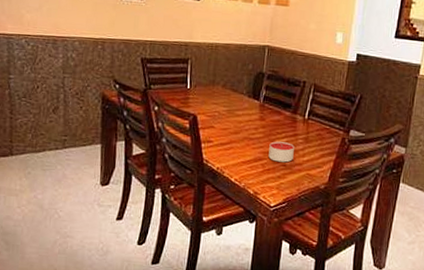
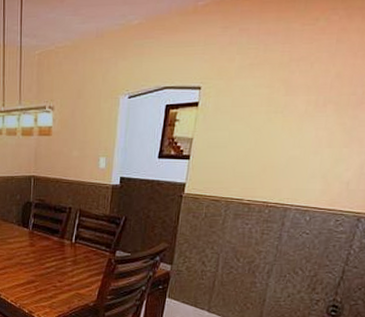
candle: present [268,141,294,163] -> none [40,265,64,284]

